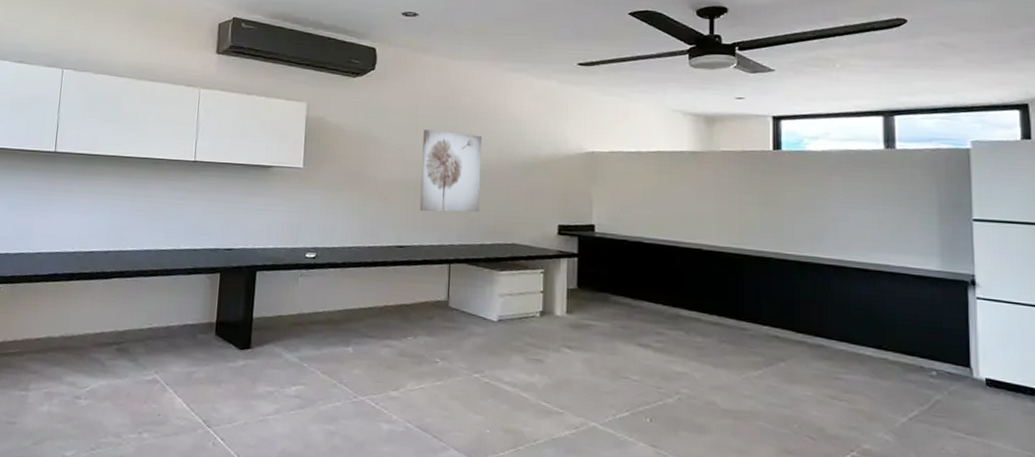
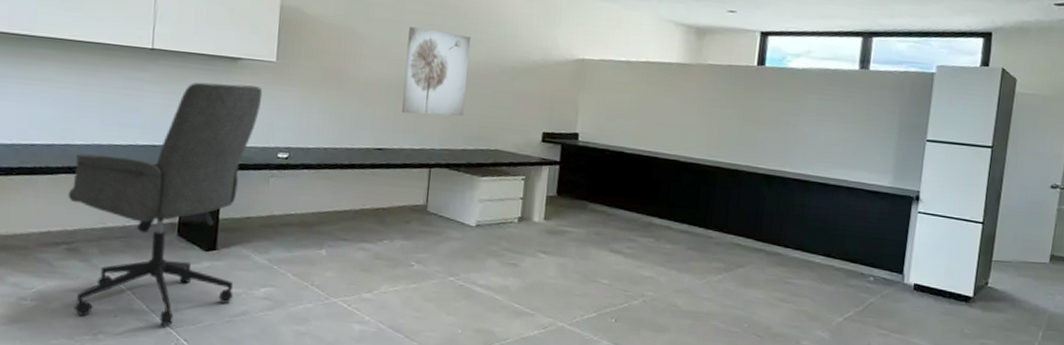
office chair: none [119,189,291,425] -> present [67,82,263,326]

